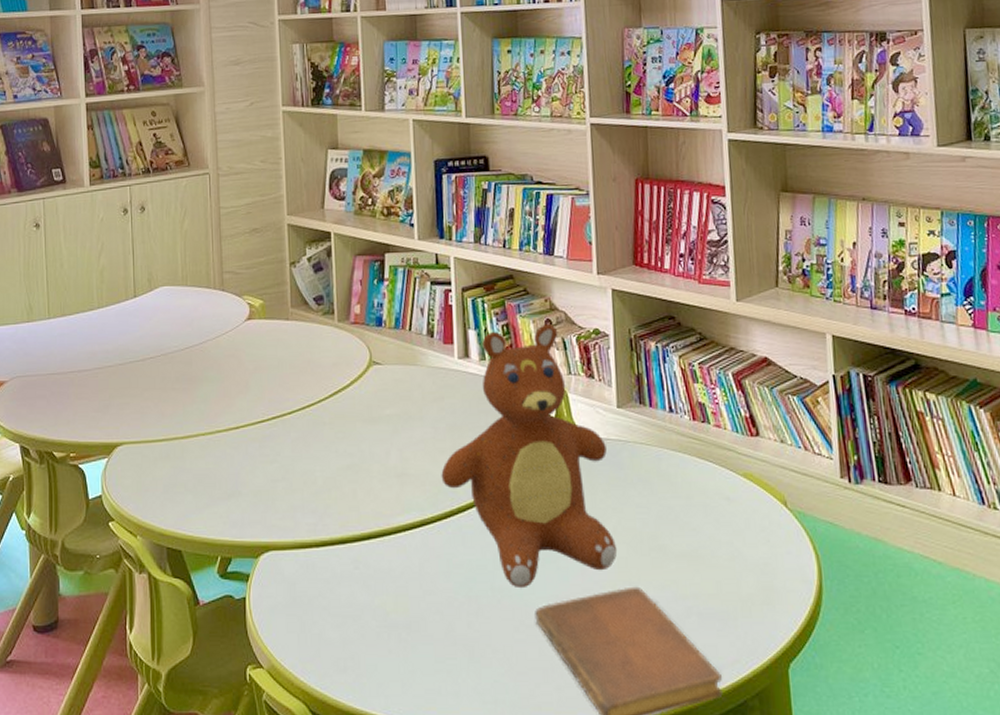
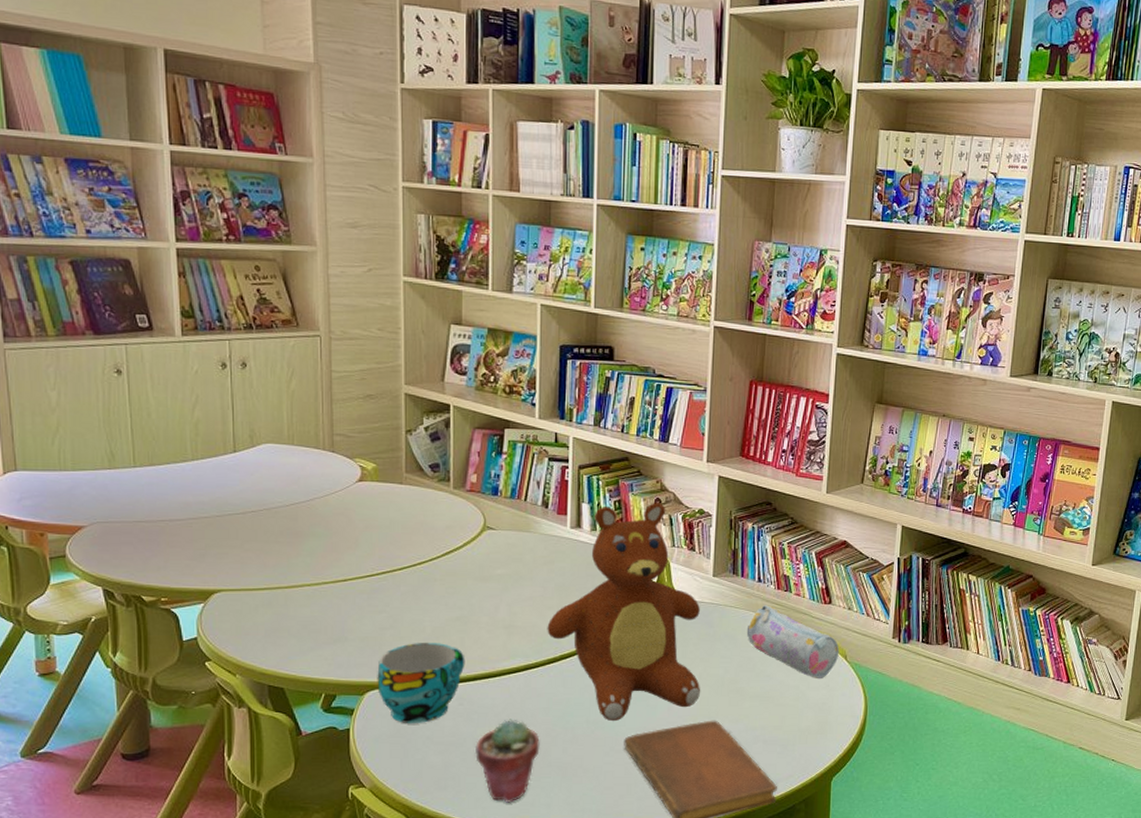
cup: none [271,495,359,591] -> present [377,642,465,723]
potted succulent: none [374,585,443,690] -> present [475,719,540,803]
pencil case: none [662,440,777,532] -> present [746,605,840,678]

